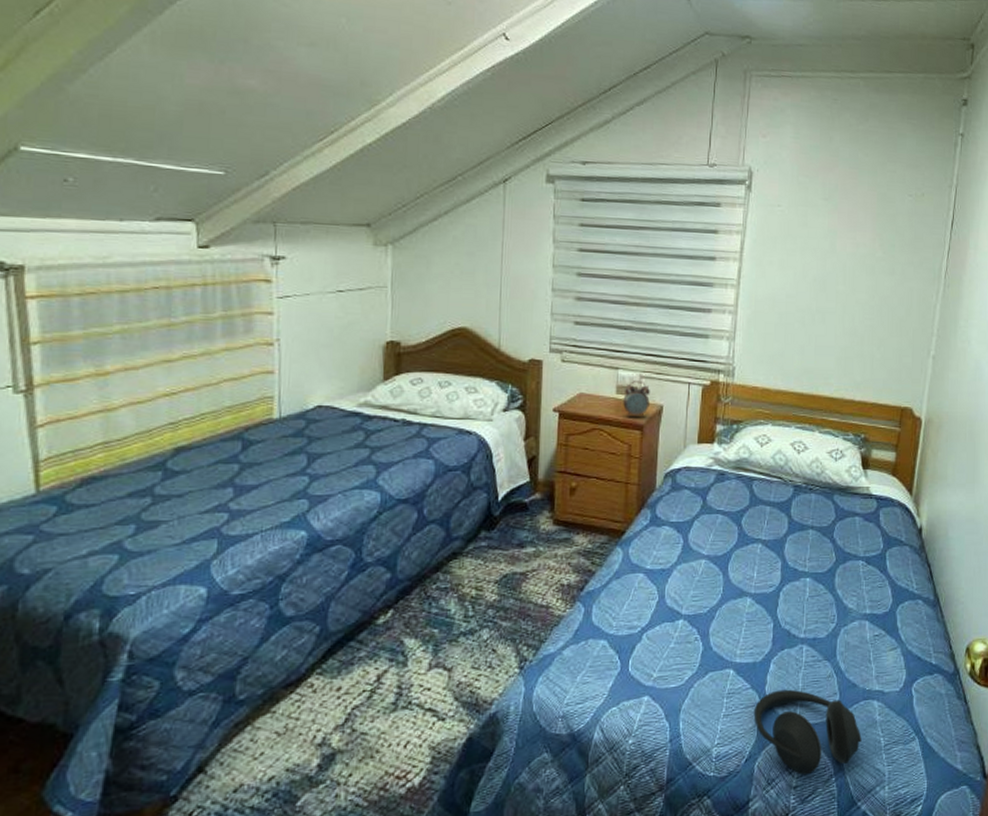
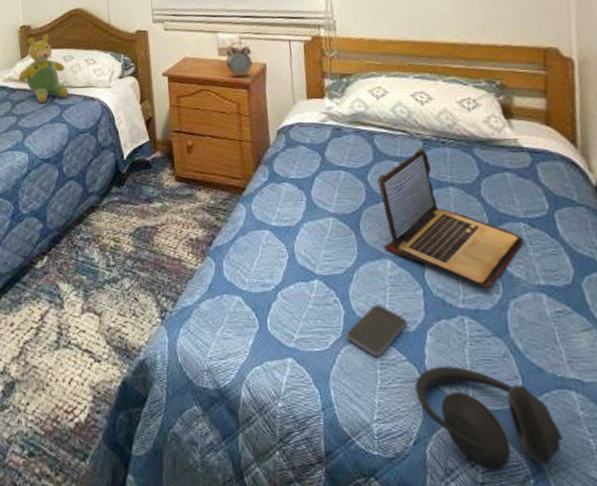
teddy bear: none [377,353,441,435] -> present [18,34,69,104]
smartphone: none [701,639,756,688] -> present [346,304,408,357]
laptop: none [746,493,860,620] -> present [377,147,524,289]

